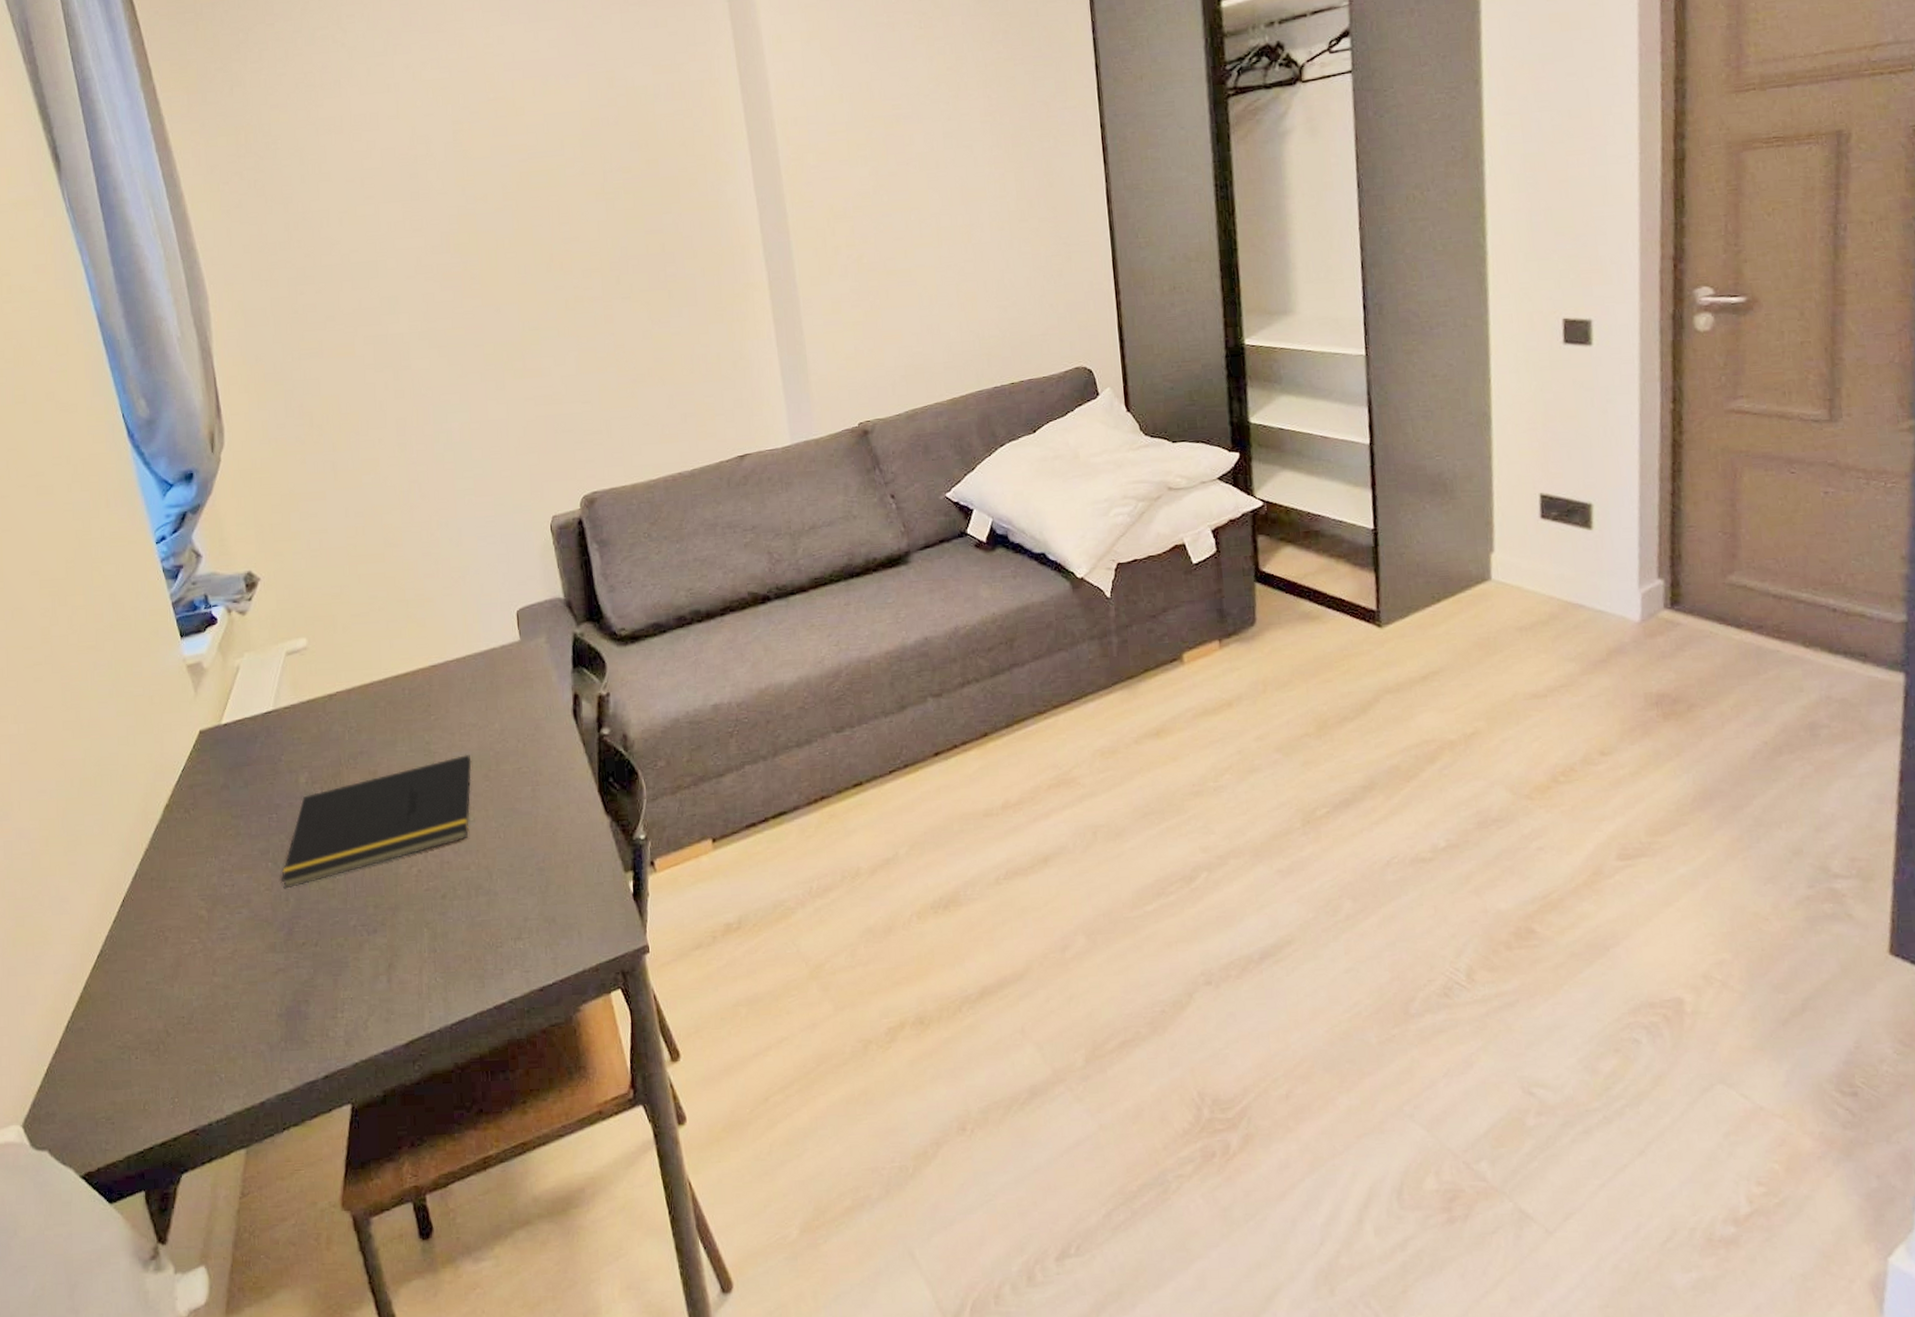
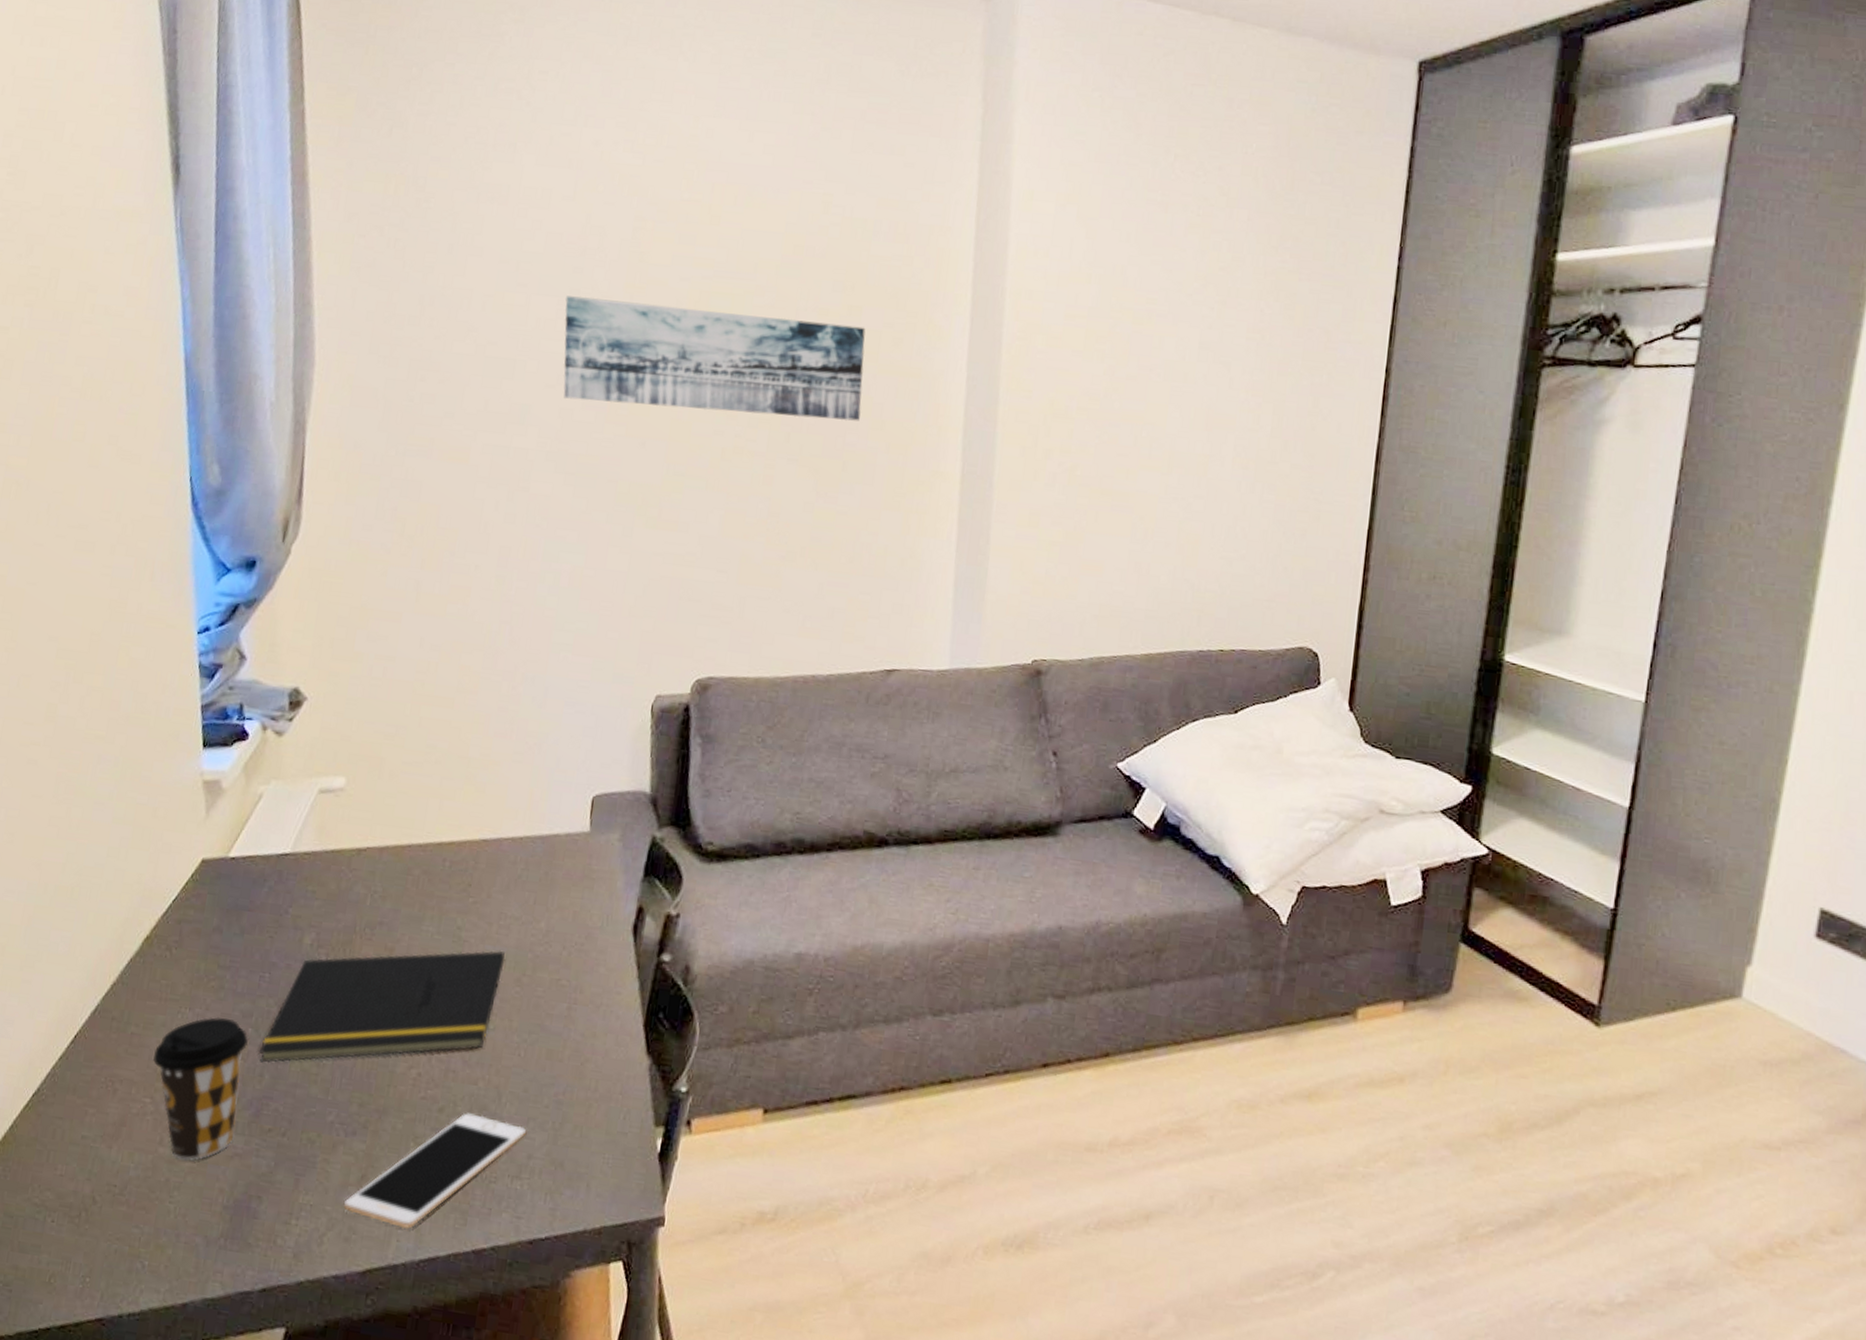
coffee cup: none [193,859,275,984] -> present [153,1017,248,1161]
cell phone: none [378,893,519,1002] -> present [343,1113,527,1229]
wall art: none [408,176,675,285] -> present [563,296,866,421]

